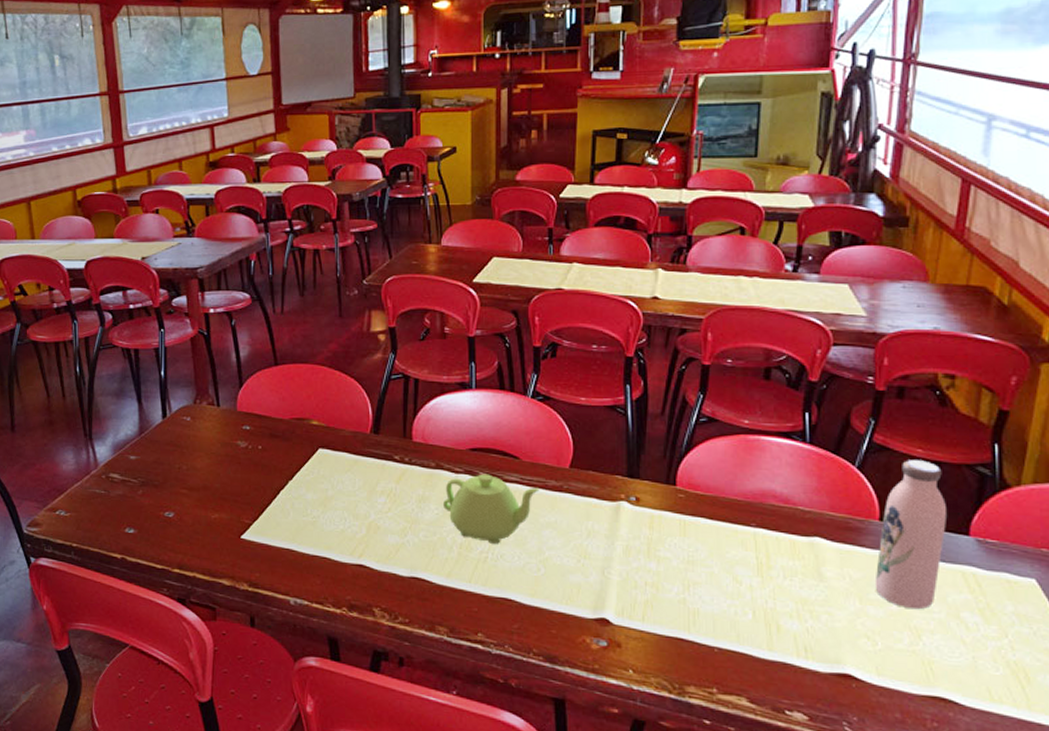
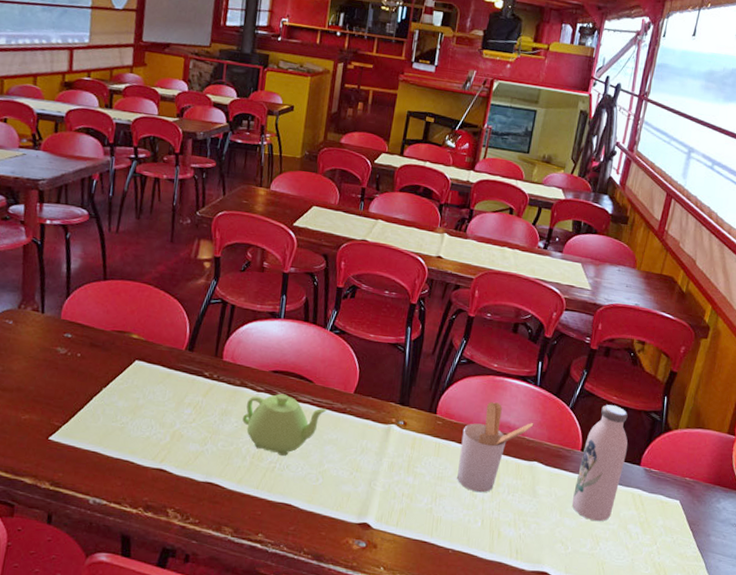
utensil holder: none [713,467,808,578] -> present [457,402,534,493]

